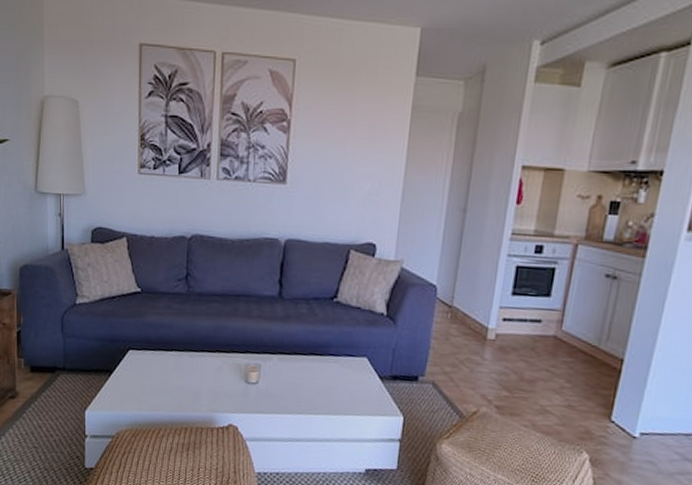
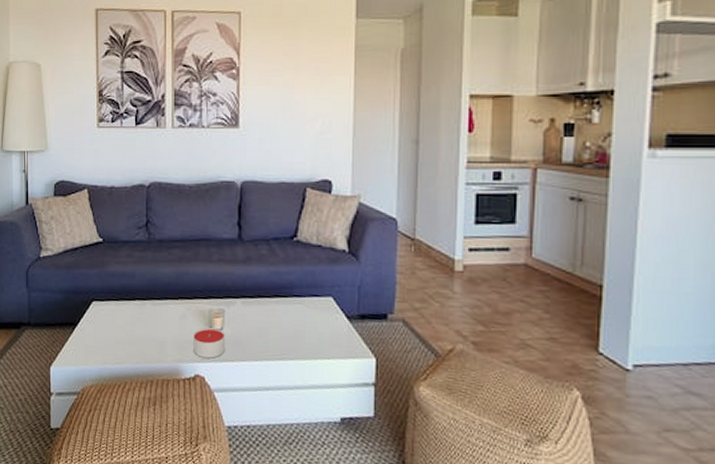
candle: none [228,380,260,410] -> present [193,327,226,359]

